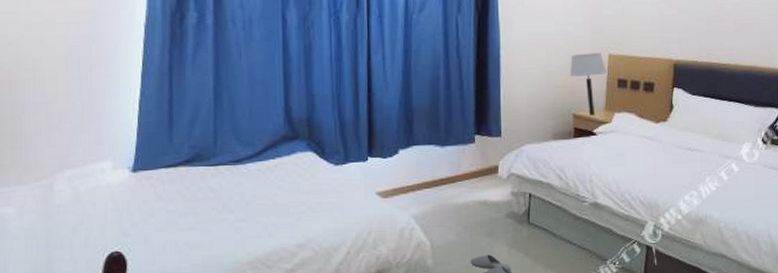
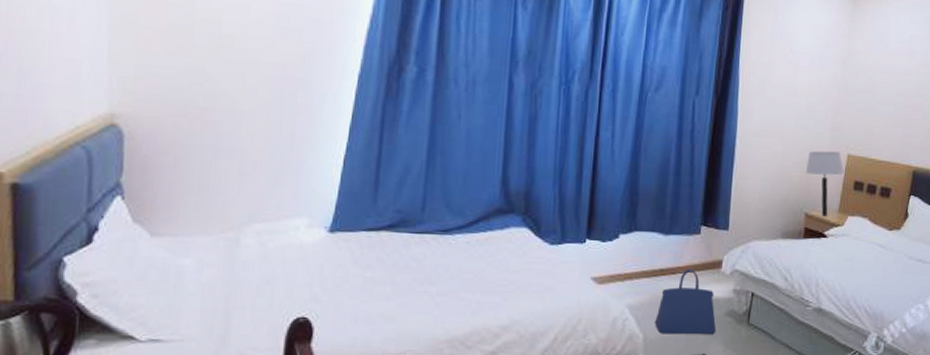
handbag: none [439,176,499,240] -> present [654,268,716,335]

